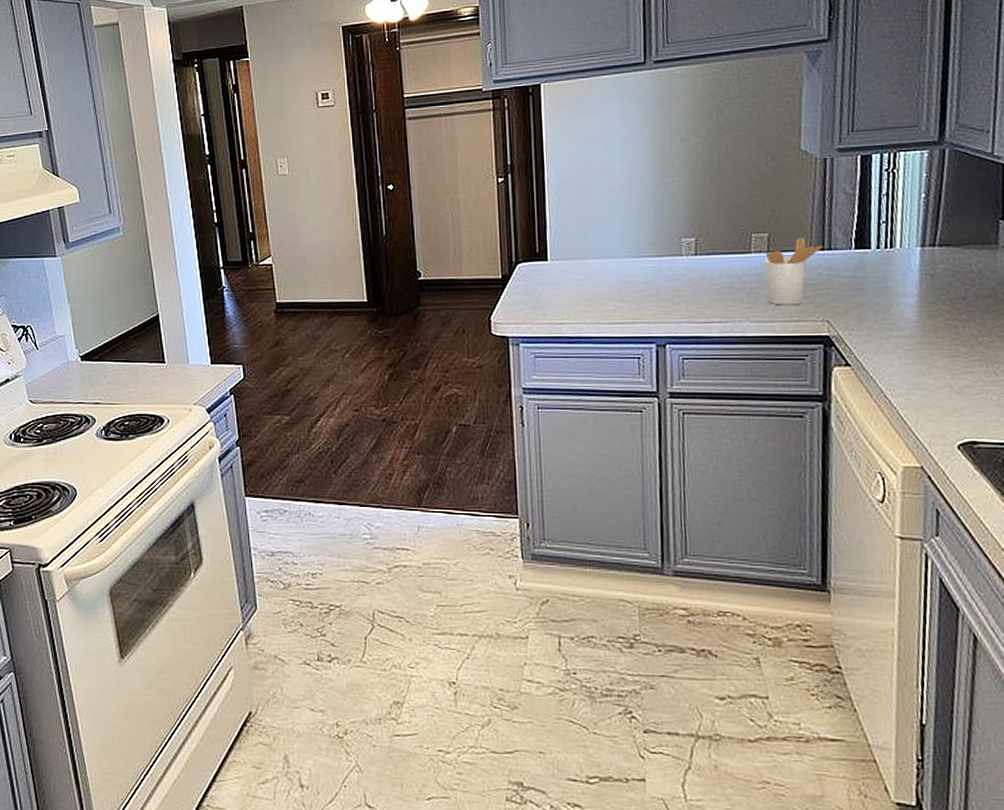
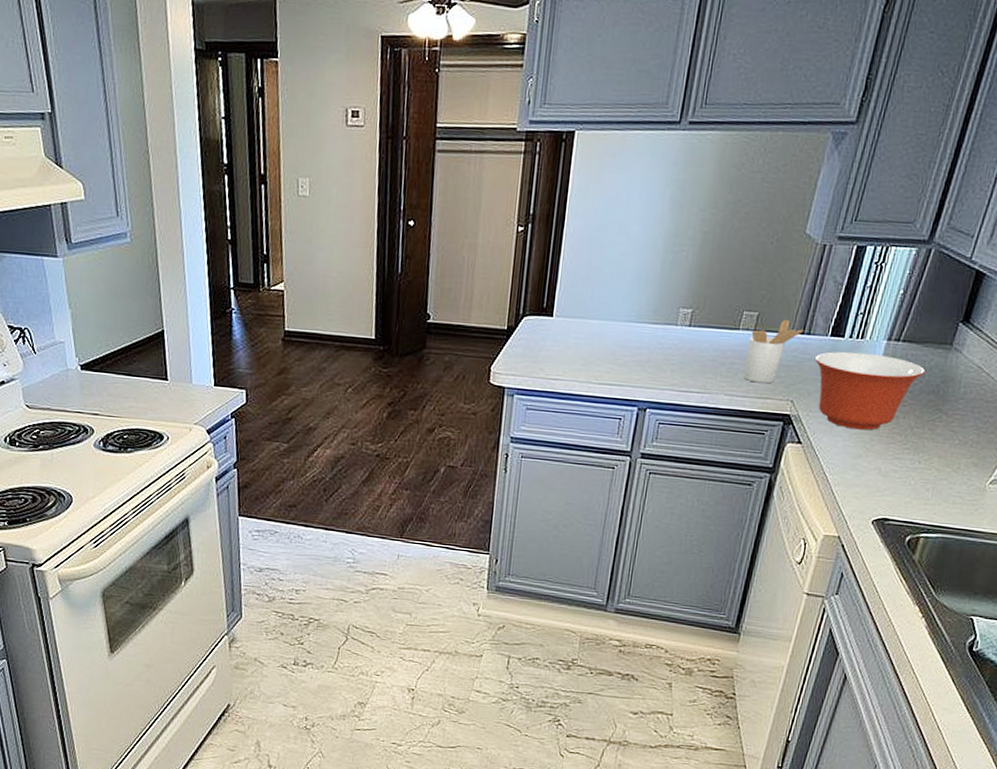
mixing bowl: none [842,262,974,345] -> present [814,351,925,431]

